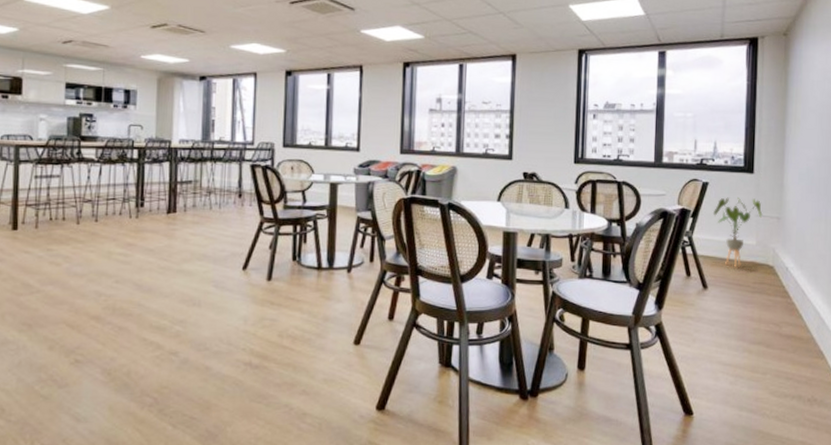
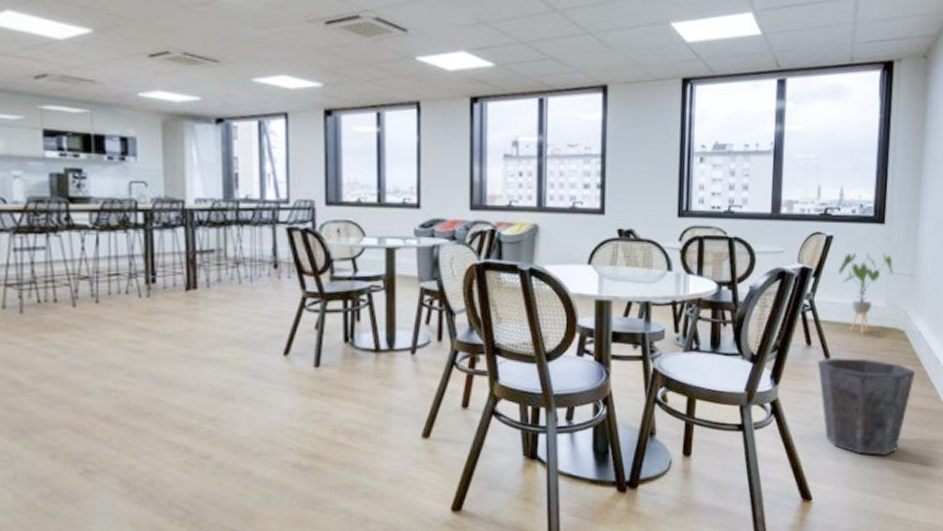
waste bin: none [696,287,784,377] -> present [817,356,915,455]

